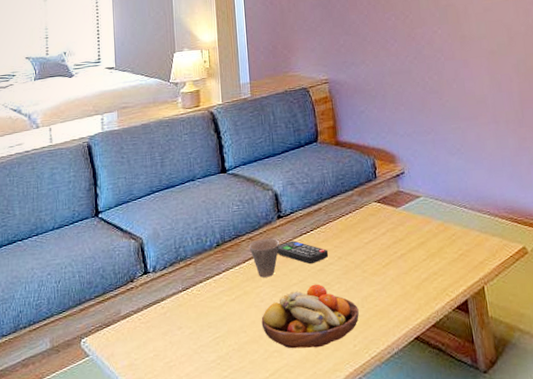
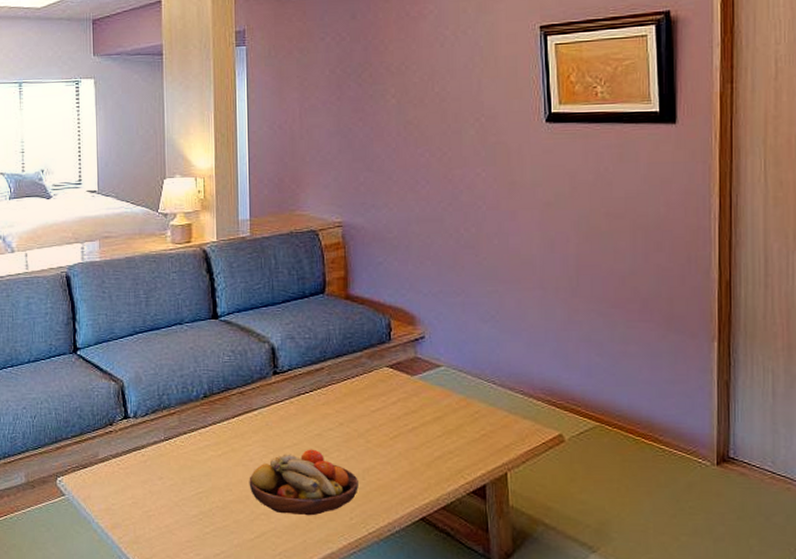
cup: present [249,238,280,278] -> none [239,394,274,436]
remote control: present [277,240,329,265] -> none [271,400,329,428]

